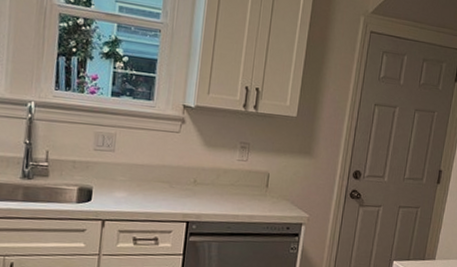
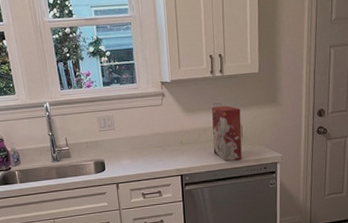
cereal box: none [231,145,270,214] -> present [212,105,242,161]

